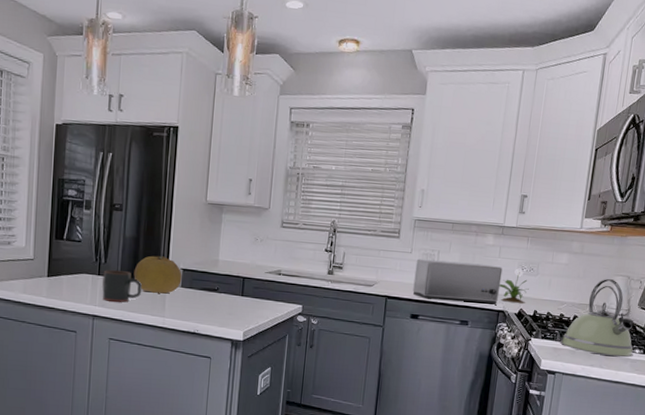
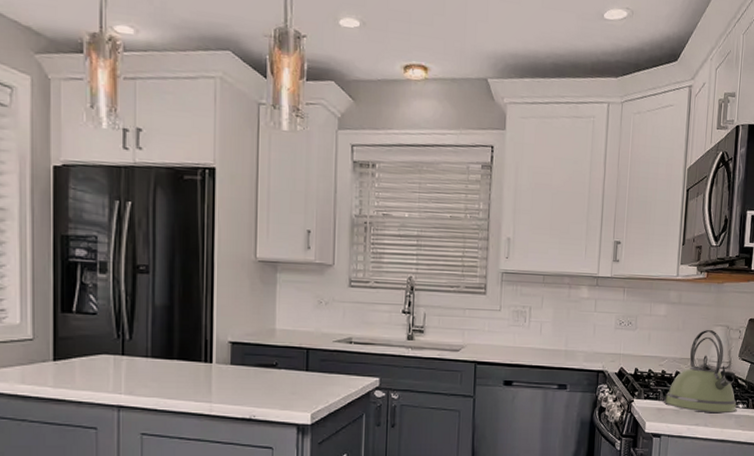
mug: present [102,270,142,302] -> none [128,348,180,387]
fruit: present [133,255,182,294] -> none [169,327,231,374]
toaster: present [412,258,503,305] -> none [504,317,600,365]
potted flower: present [499,266,529,303] -> none [597,320,628,361]

